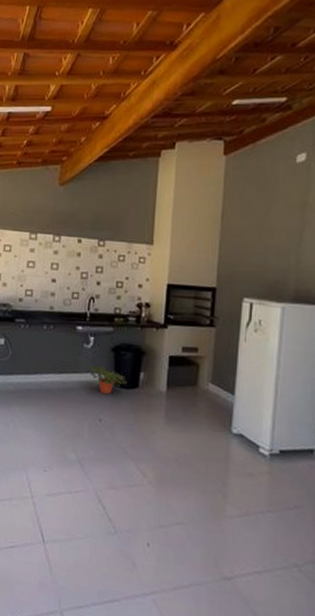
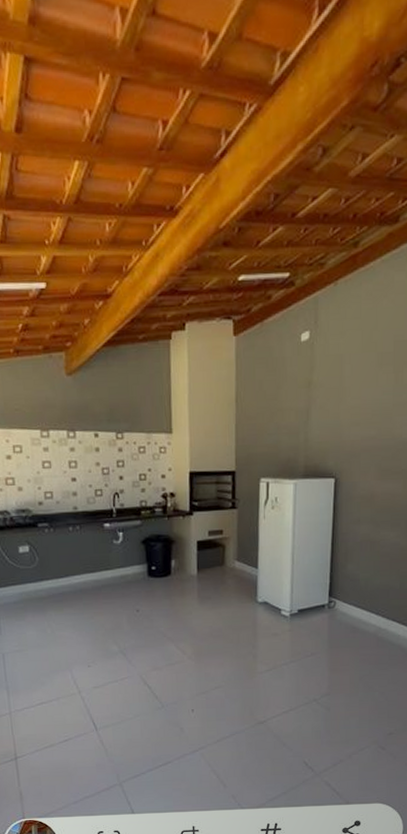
potted plant: present [88,365,128,394] -> none [120,558,160,585]

